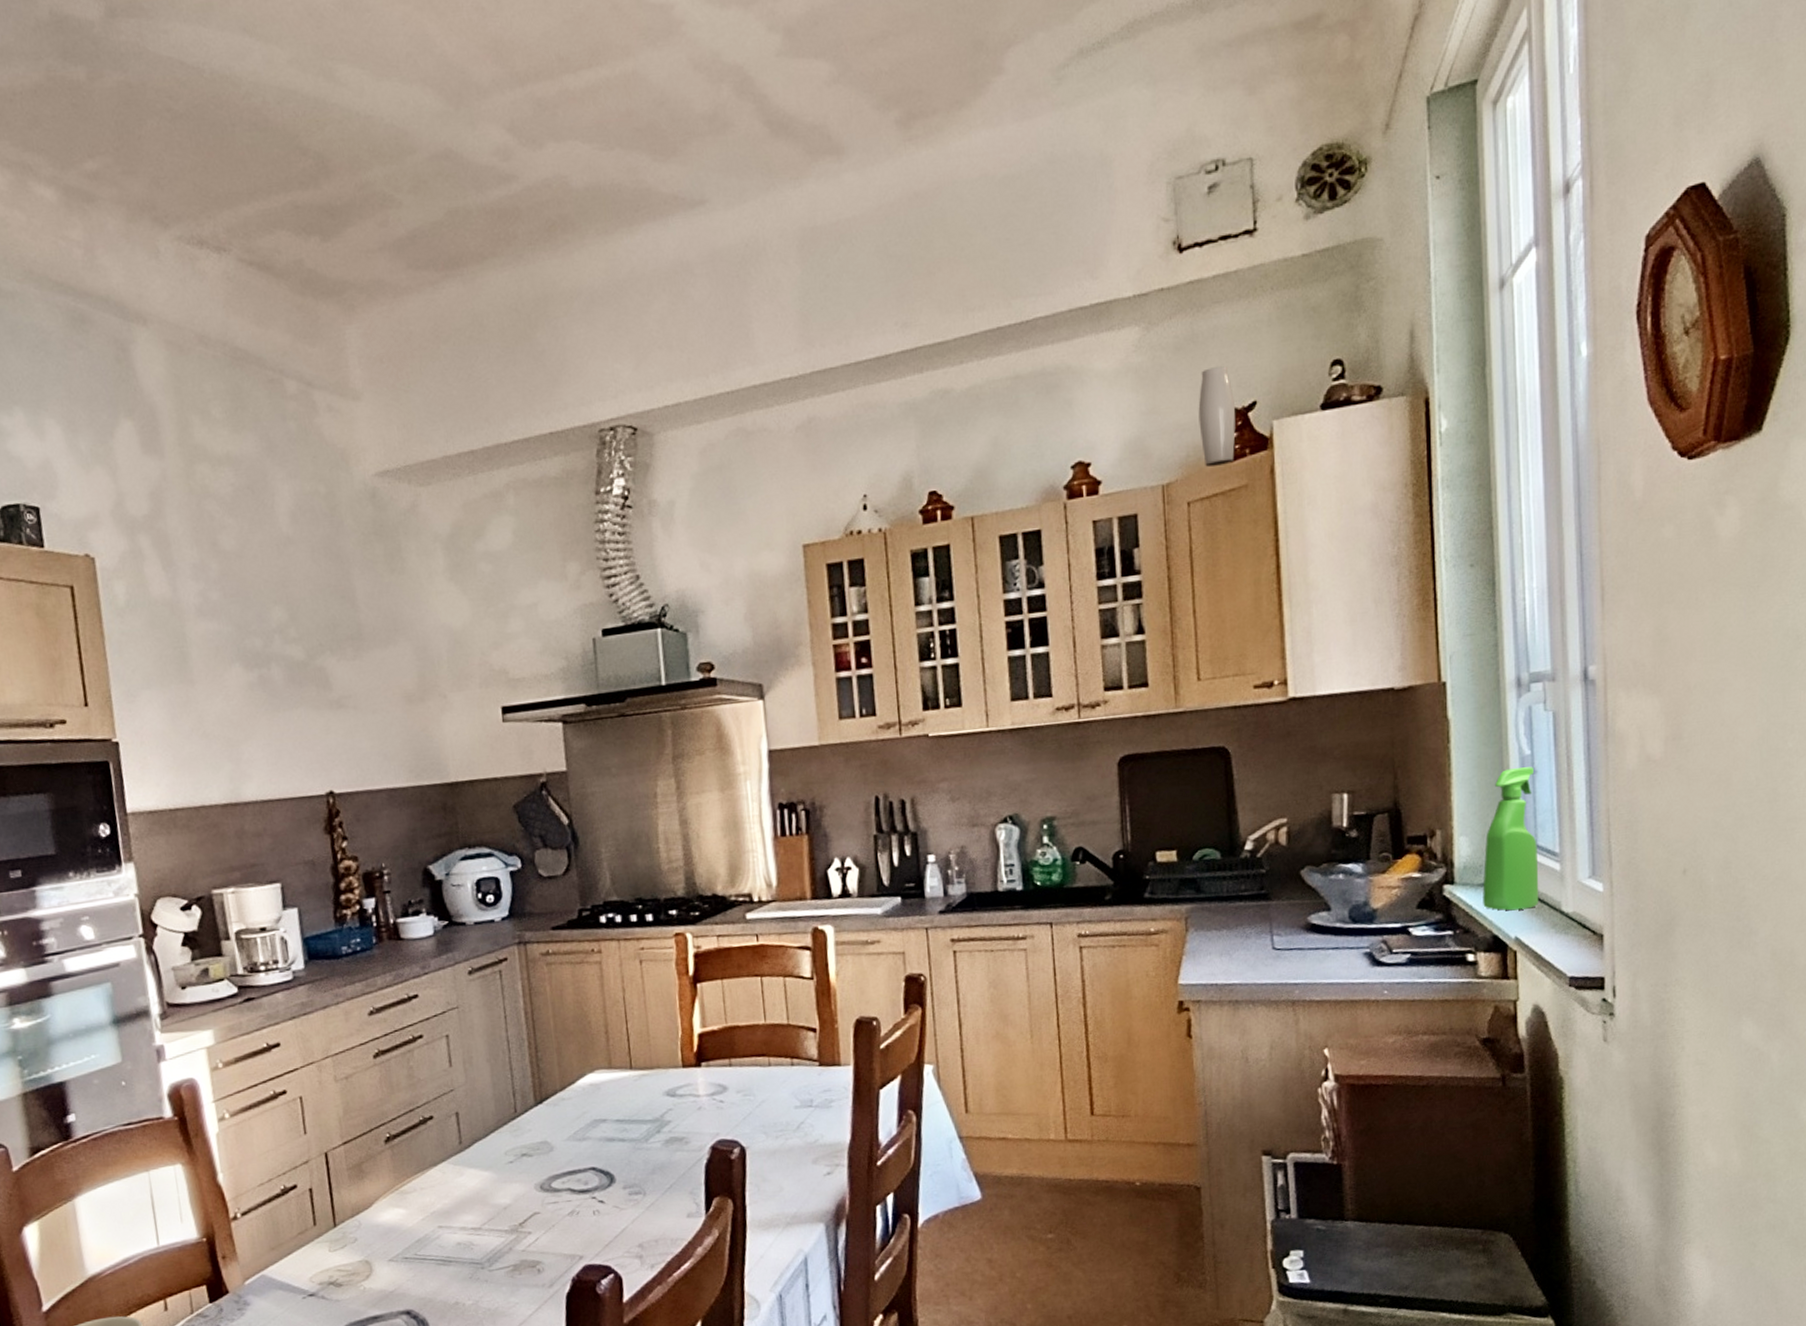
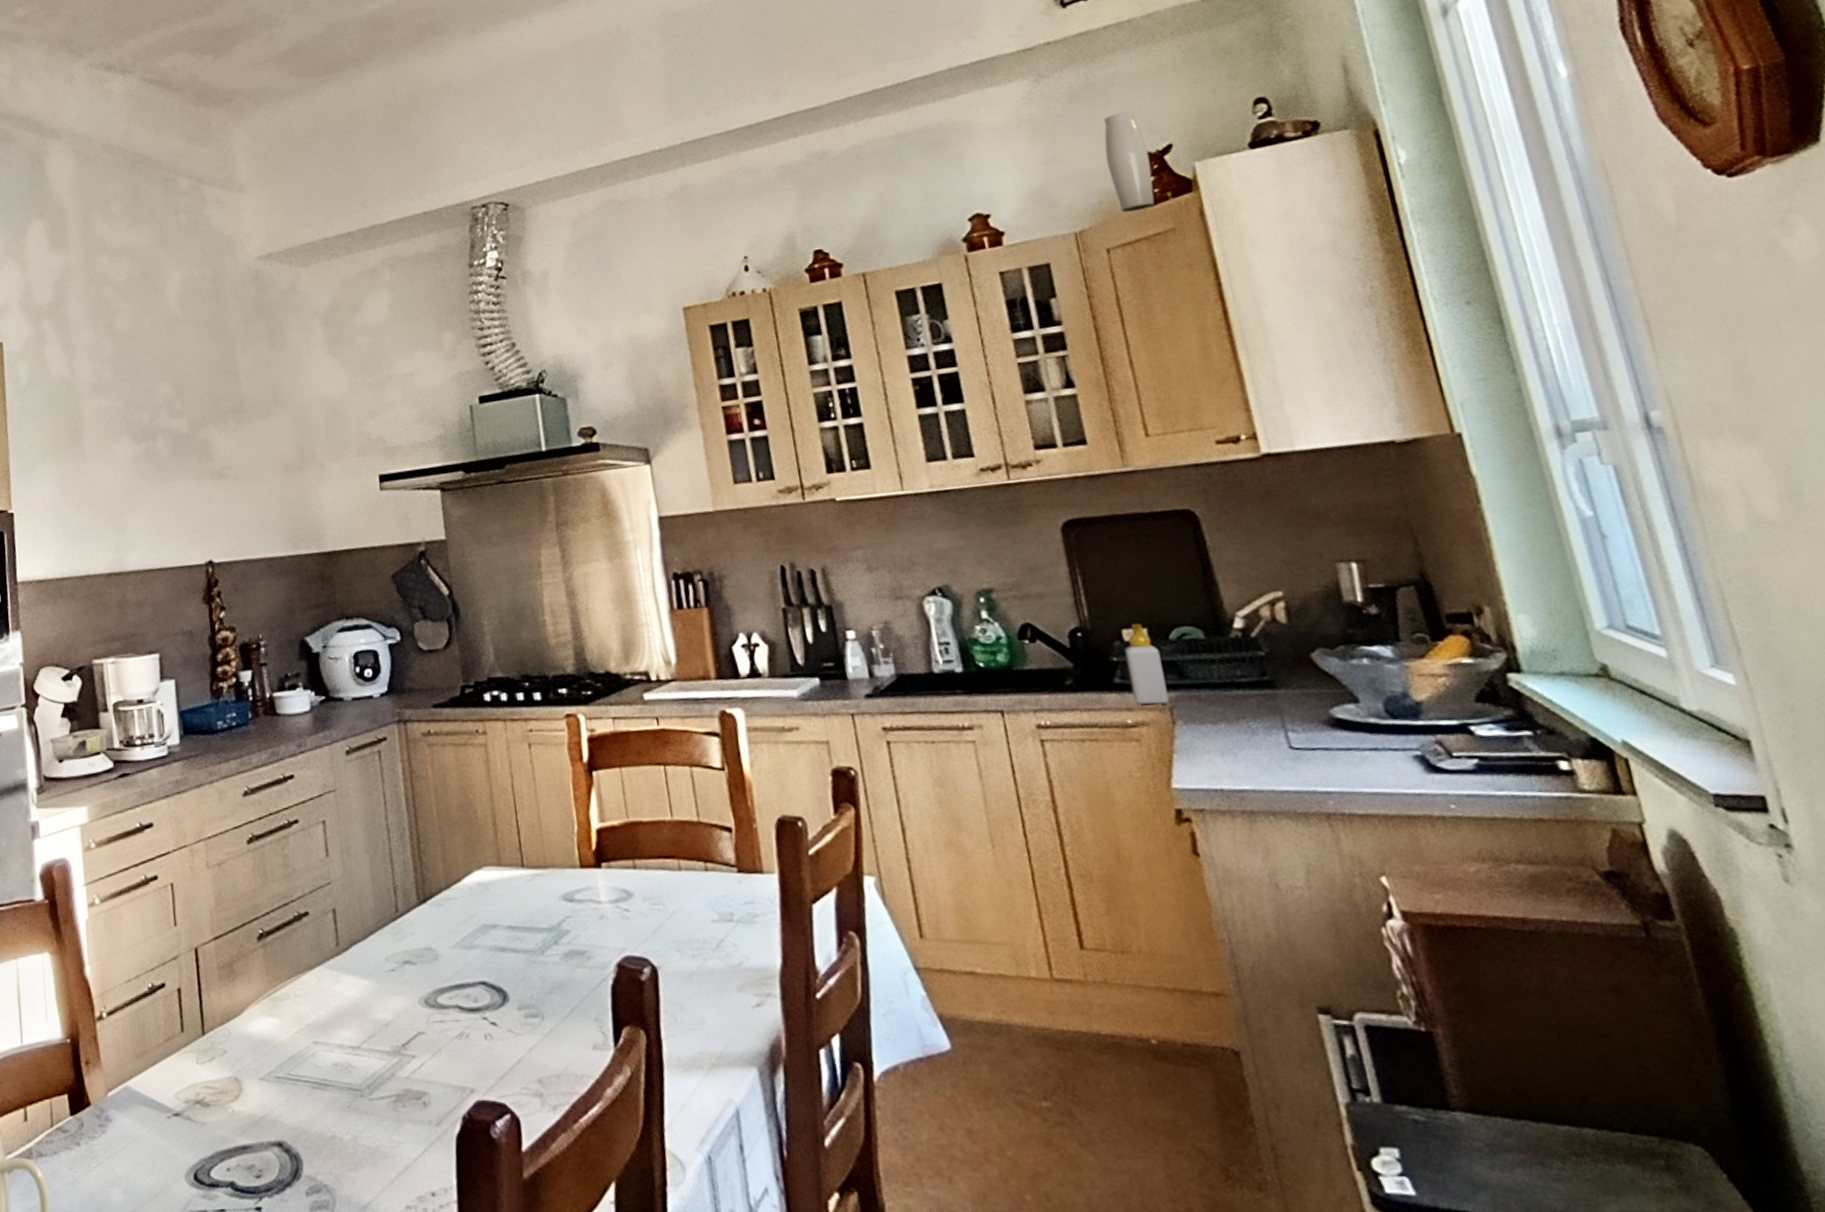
soap bottle: none [1155,846,1186,916] -> present [1124,623,1169,706]
spray bottle: present [1482,766,1539,911] -> none [1552,530,1646,707]

